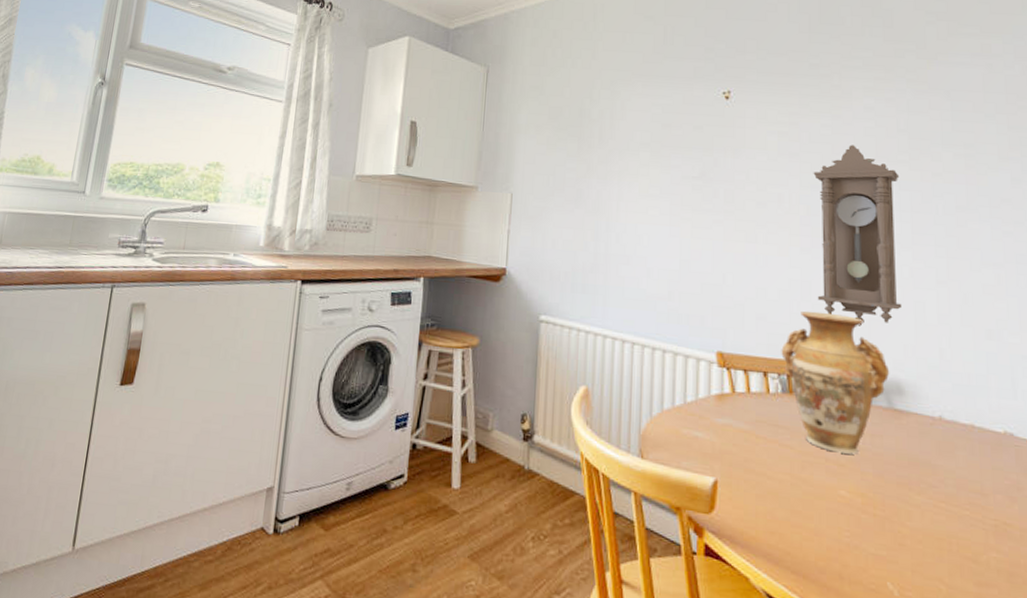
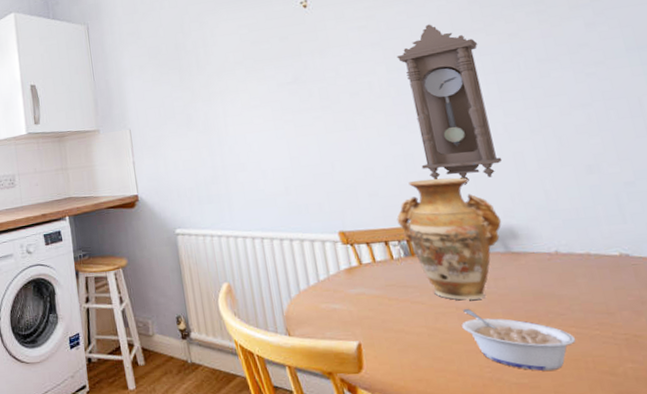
legume: none [828,461,944,547] -> present [462,308,576,371]

